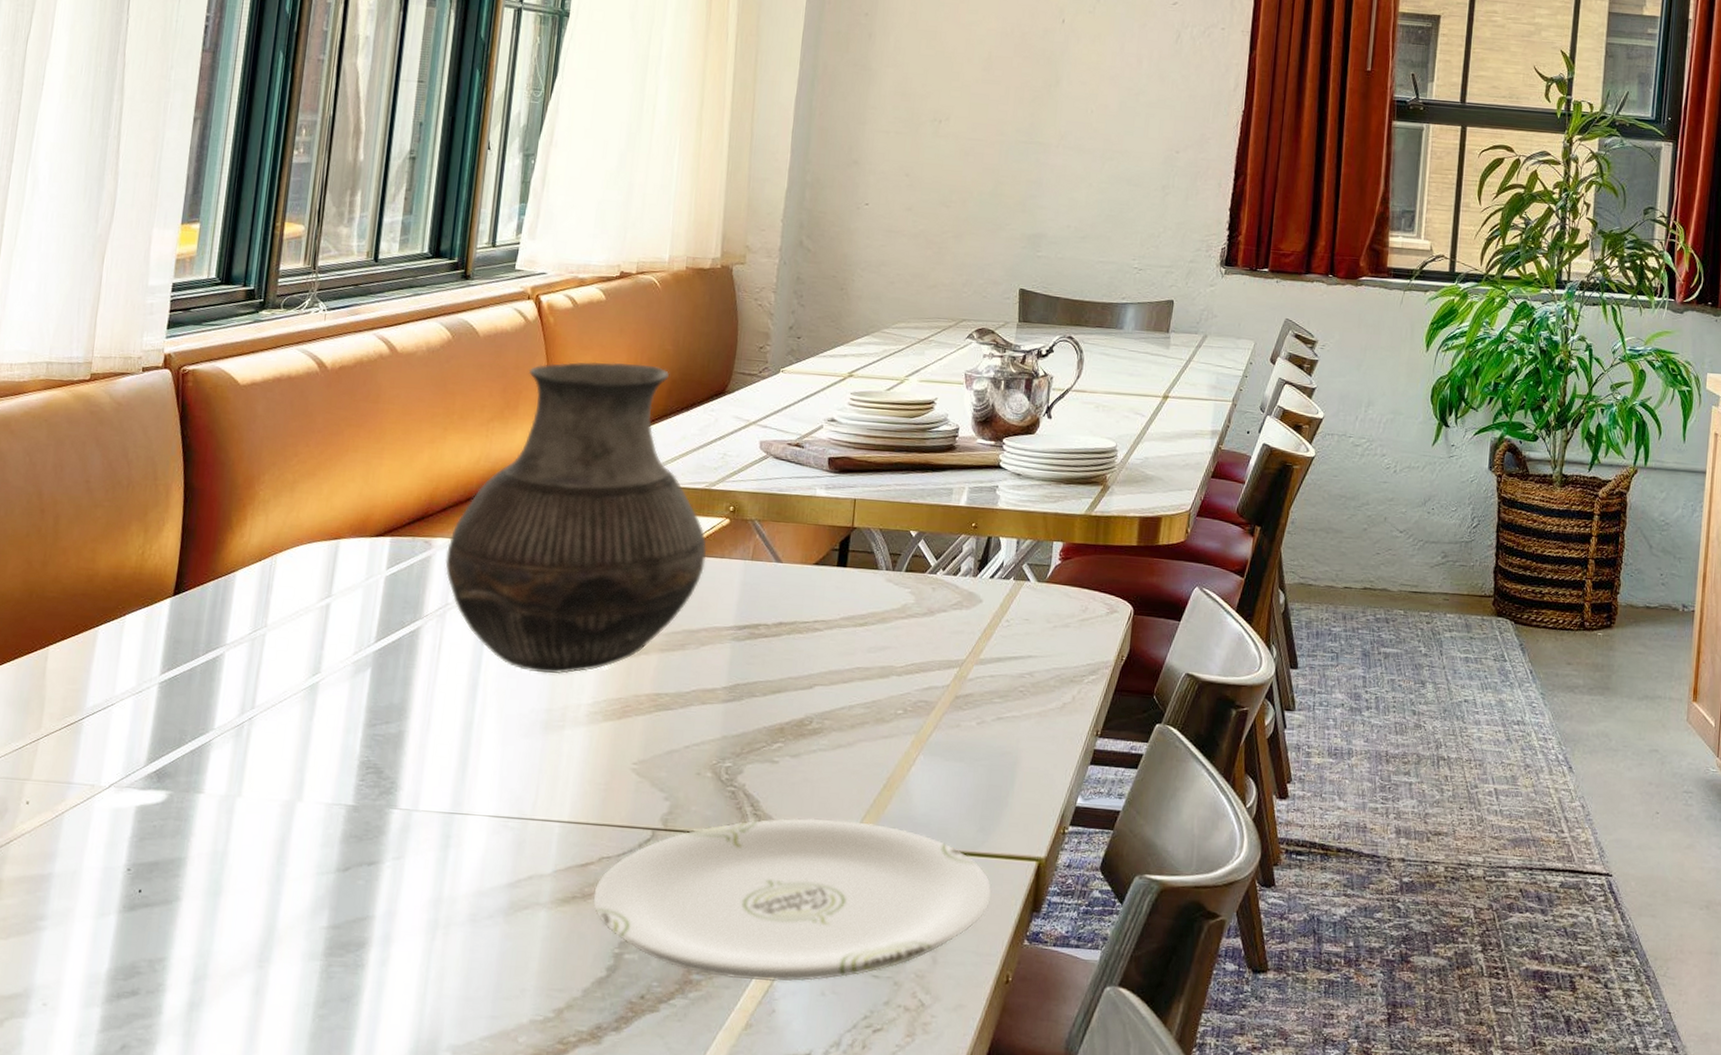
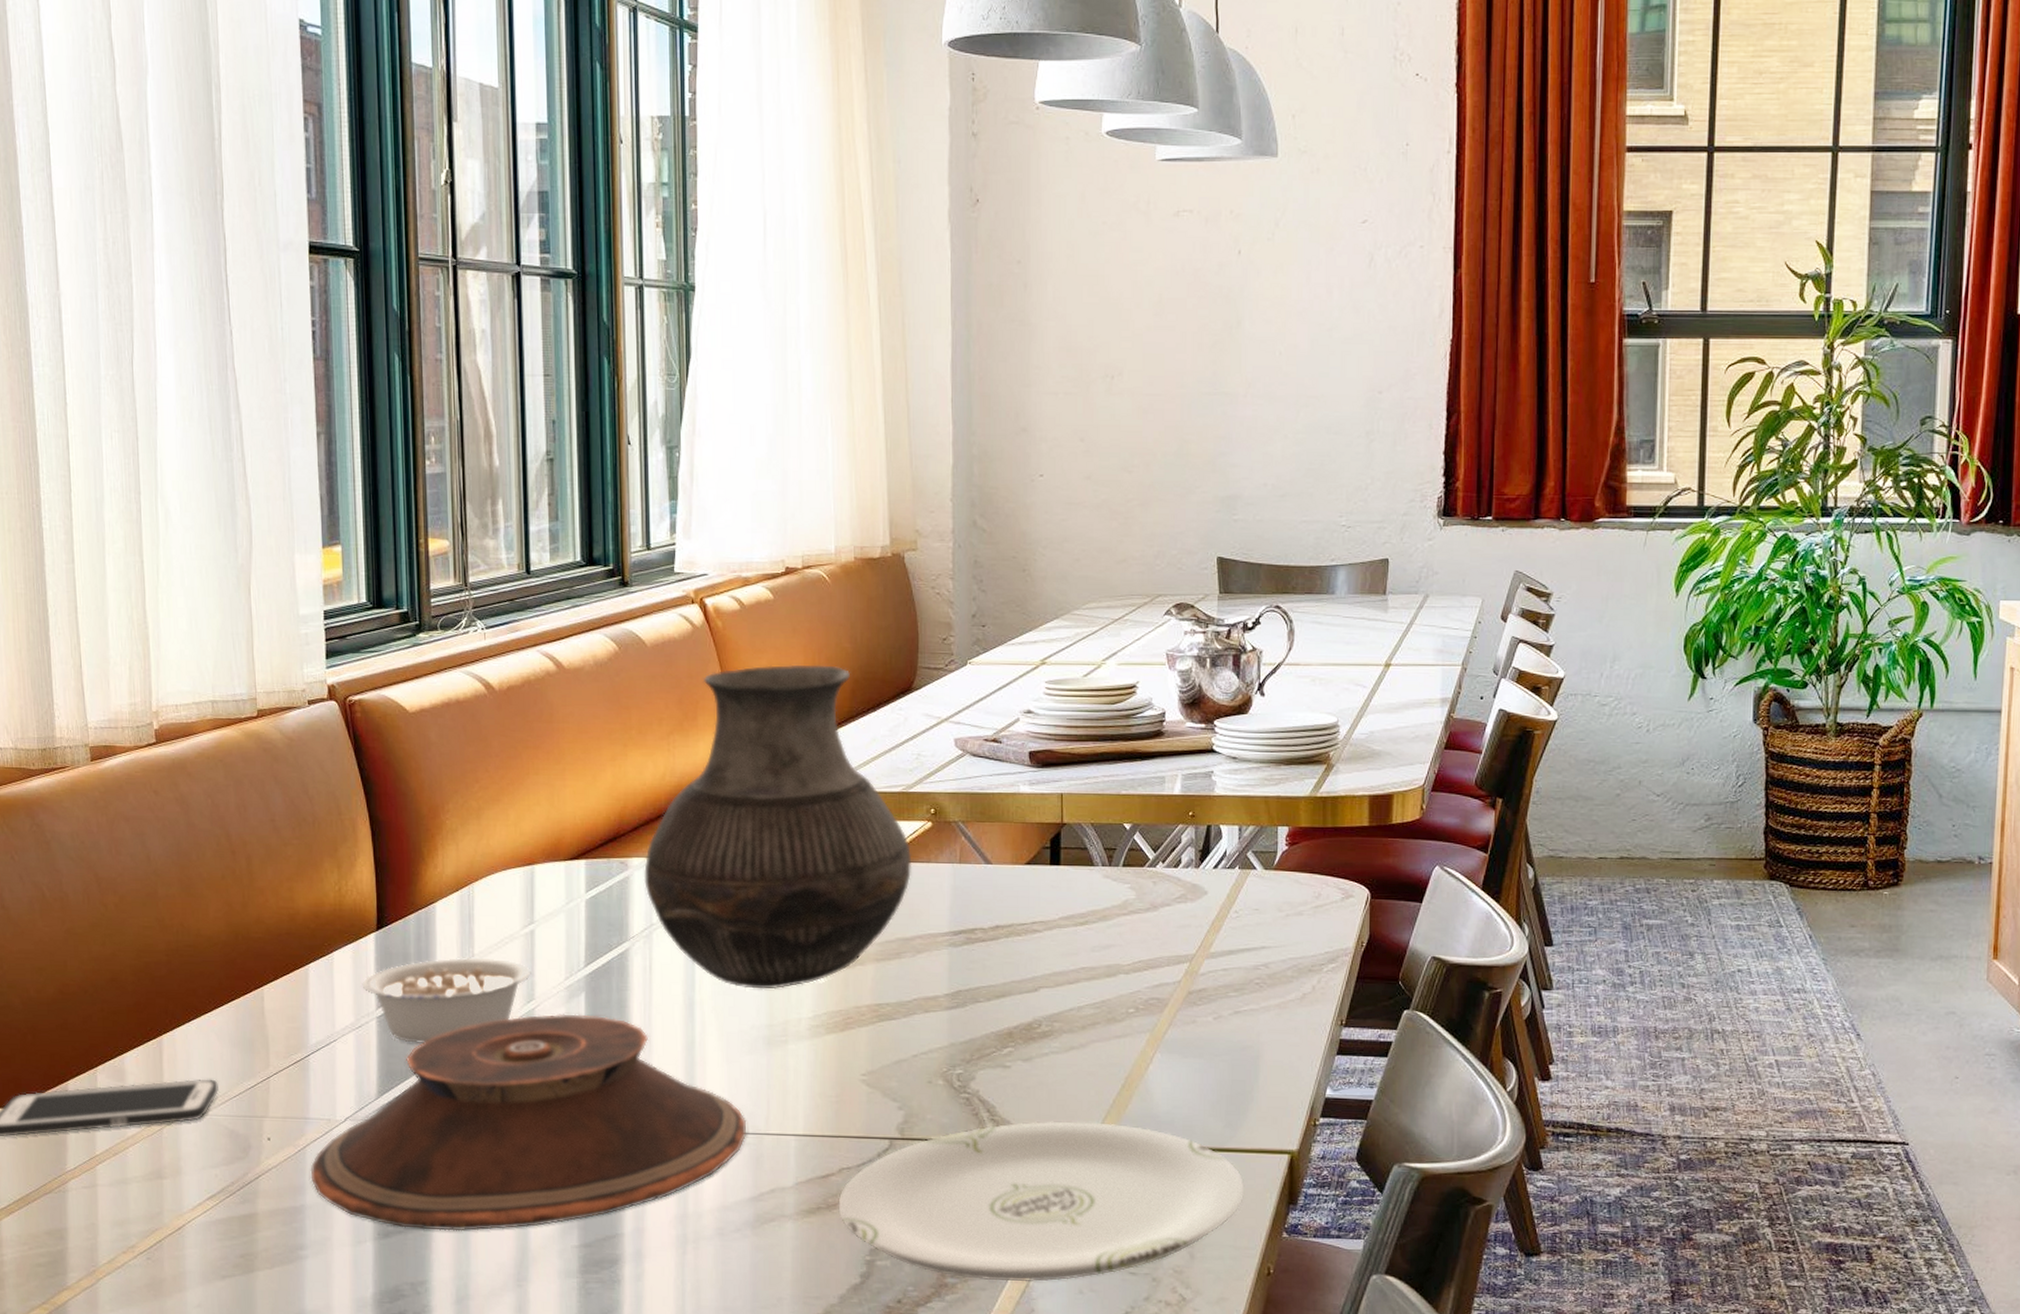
plate: none [64,688,514,907] -> present [310,1014,747,1231]
legume: none [149,627,321,712] -> present [362,957,531,1044]

